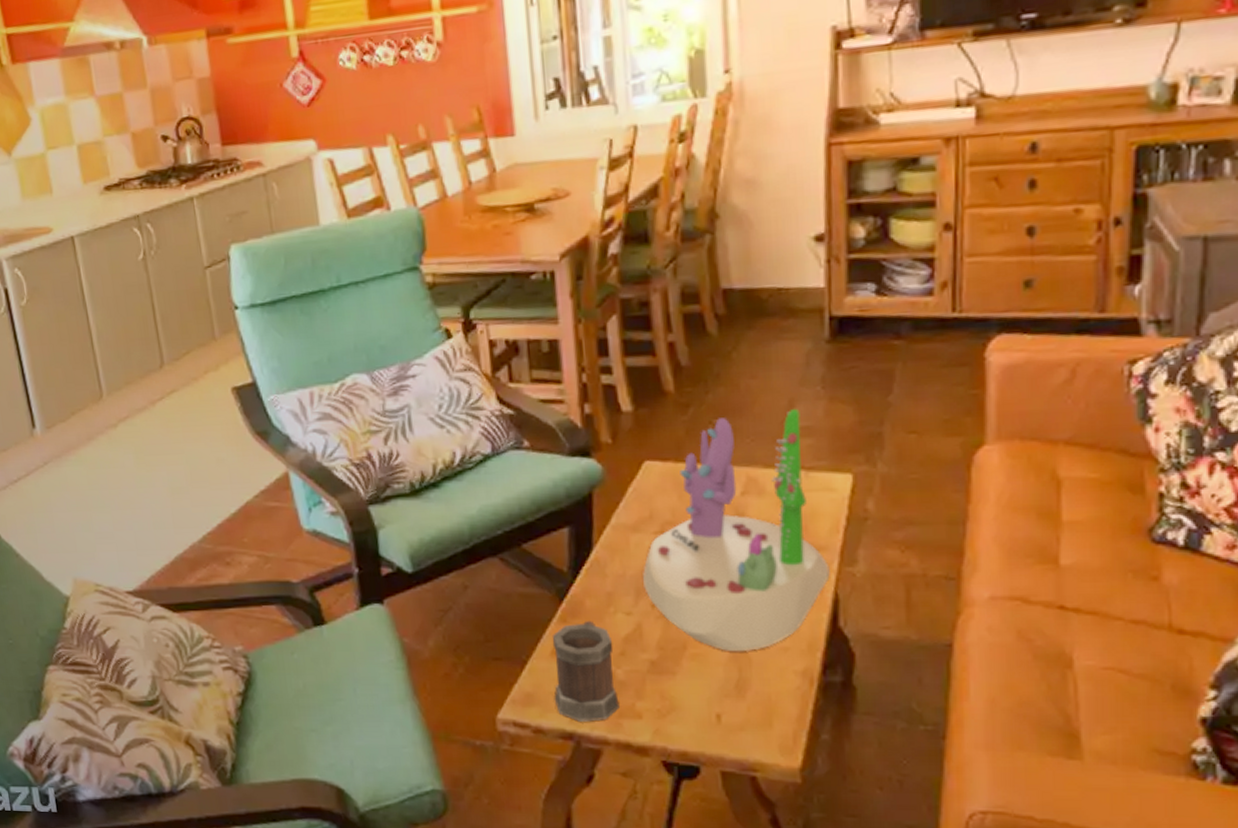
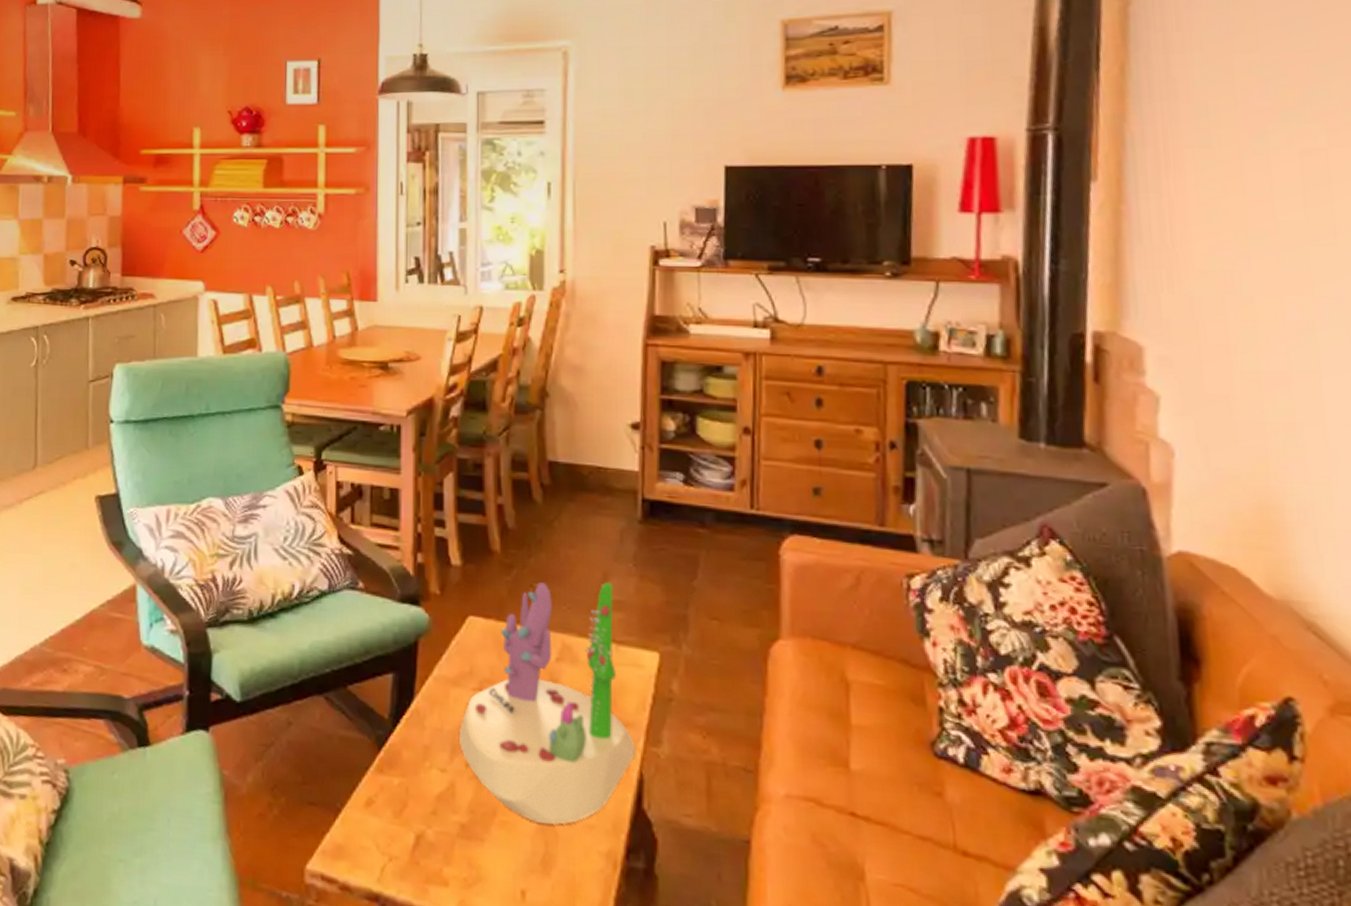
mug: present [552,621,619,722] -> none [363,773,427,884]

